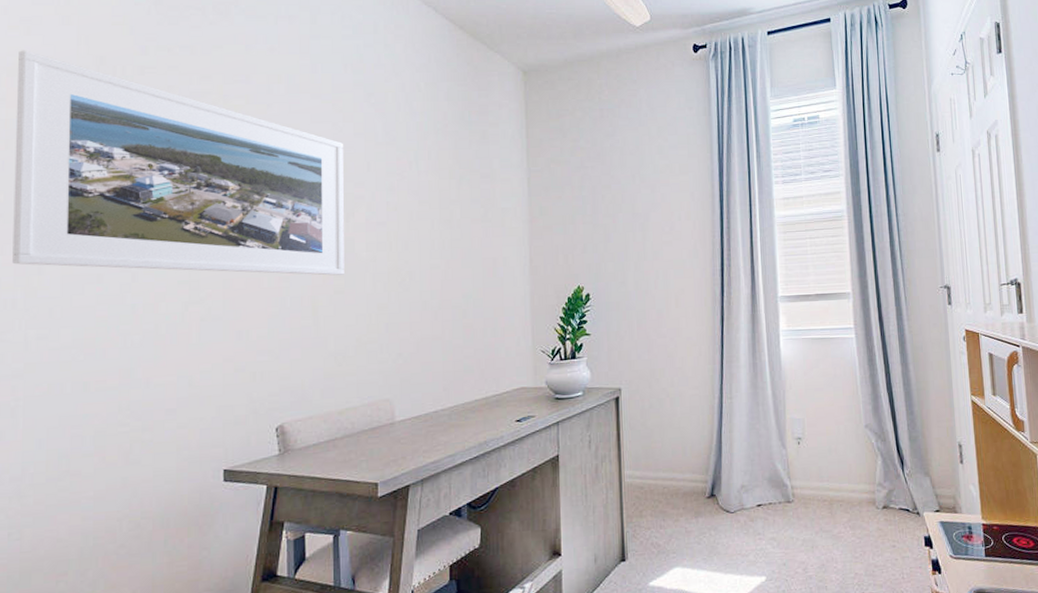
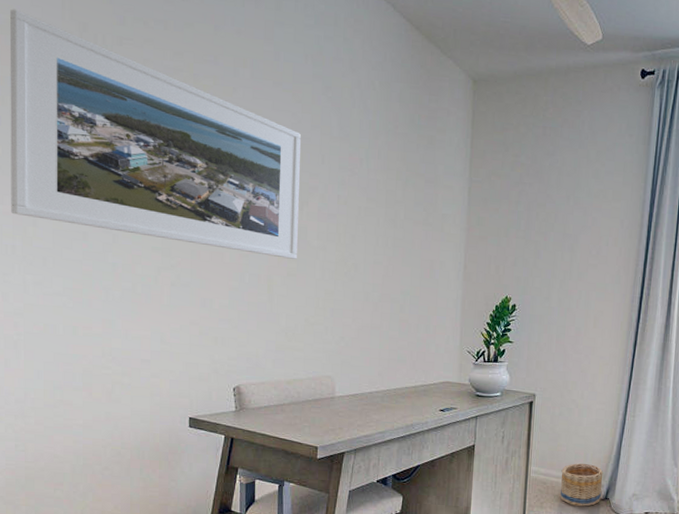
basket: none [659,458,706,509] -> present [560,463,604,507]

